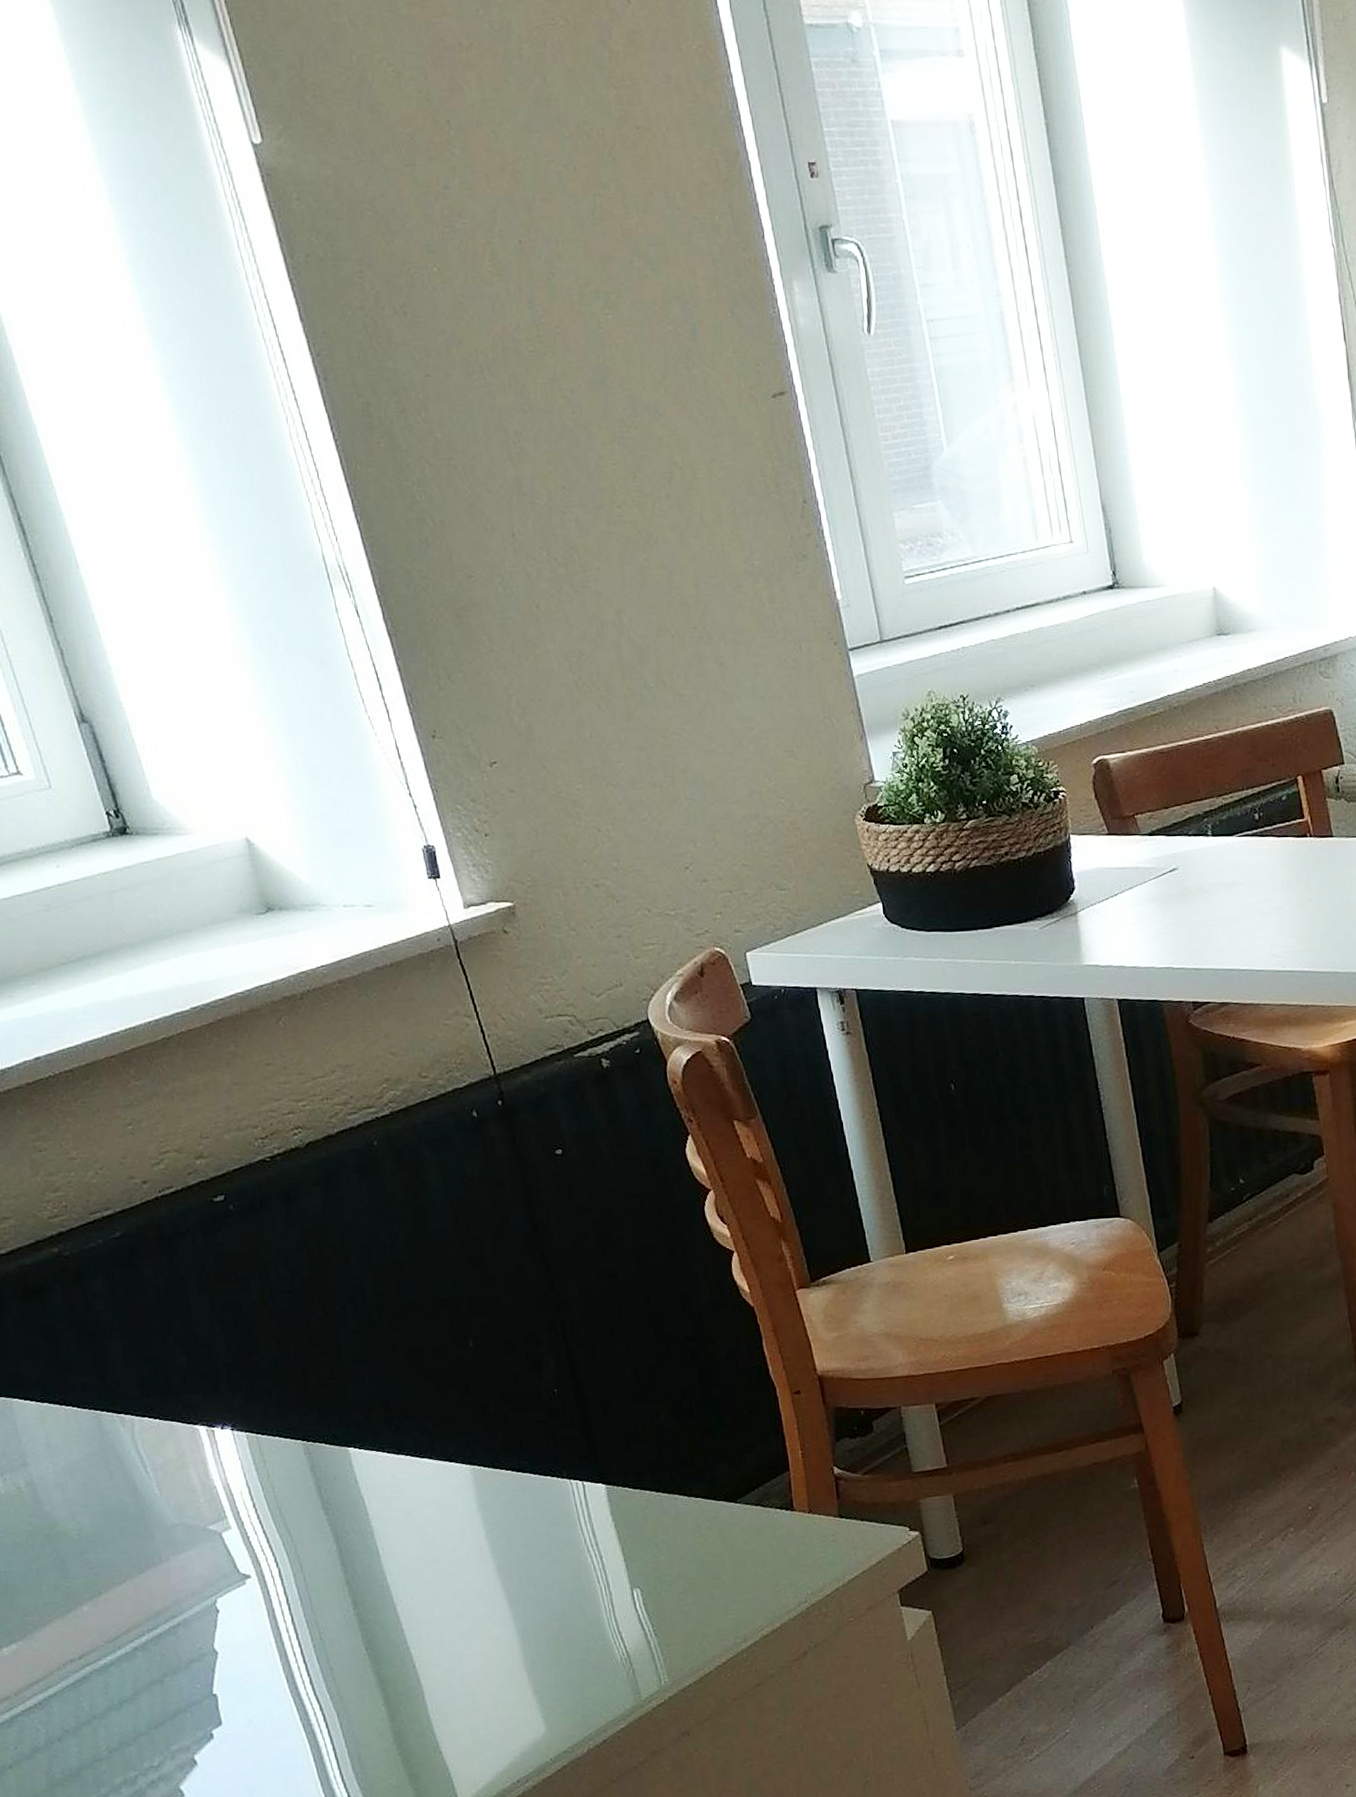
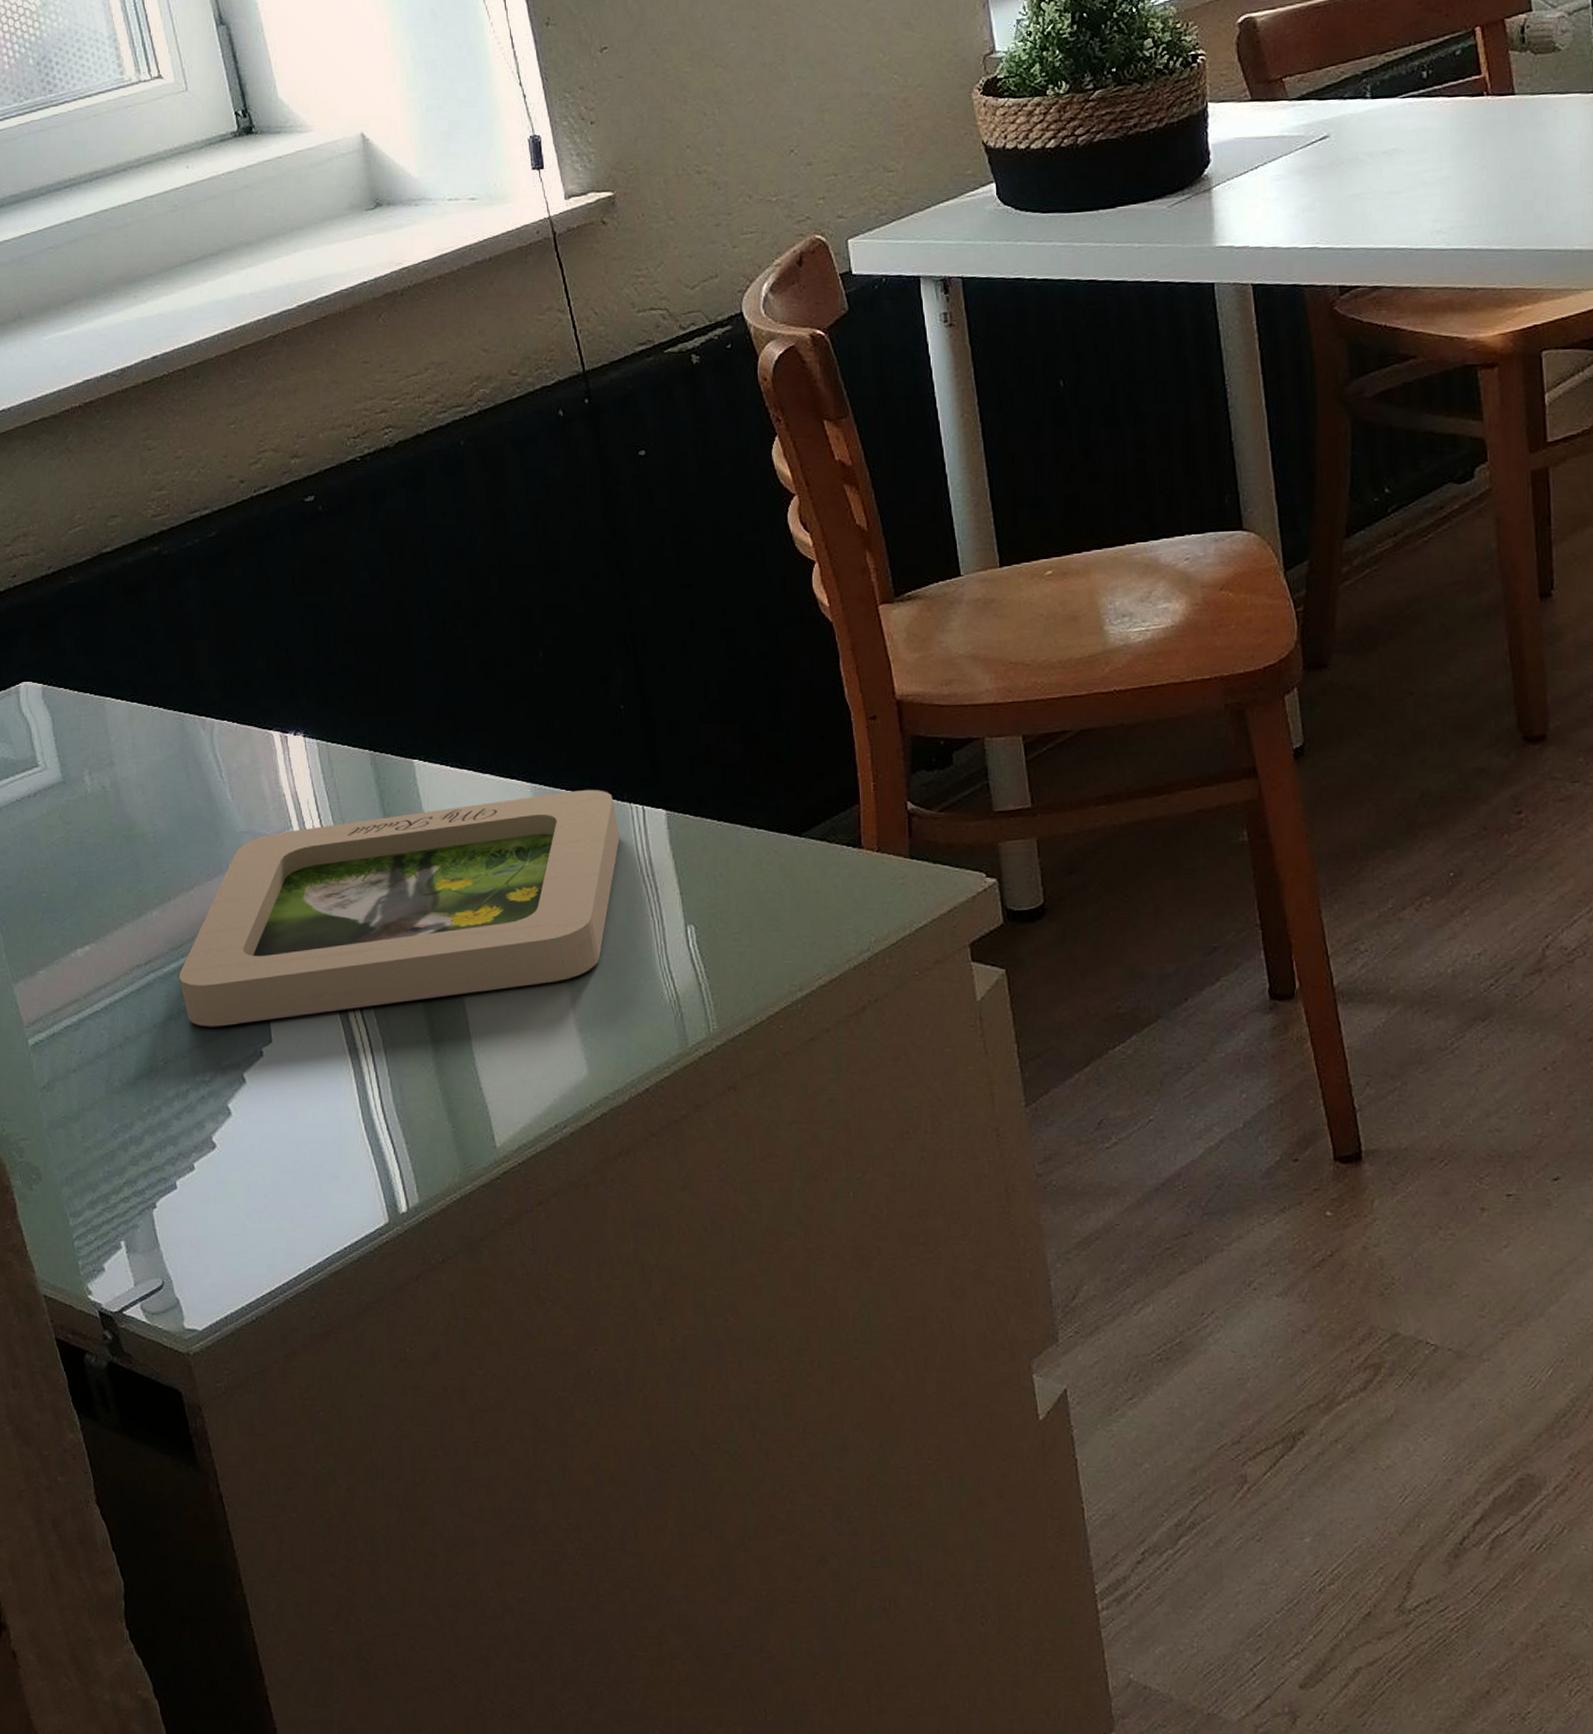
picture frame: none [117,1468,562,1715] -> present [179,790,620,1027]

